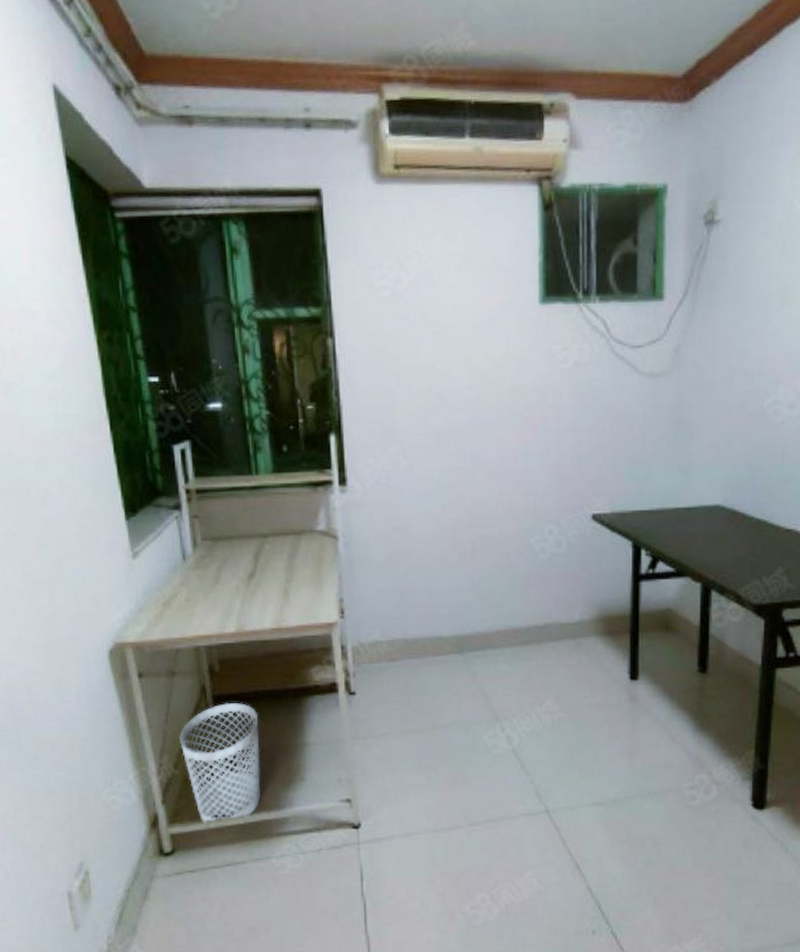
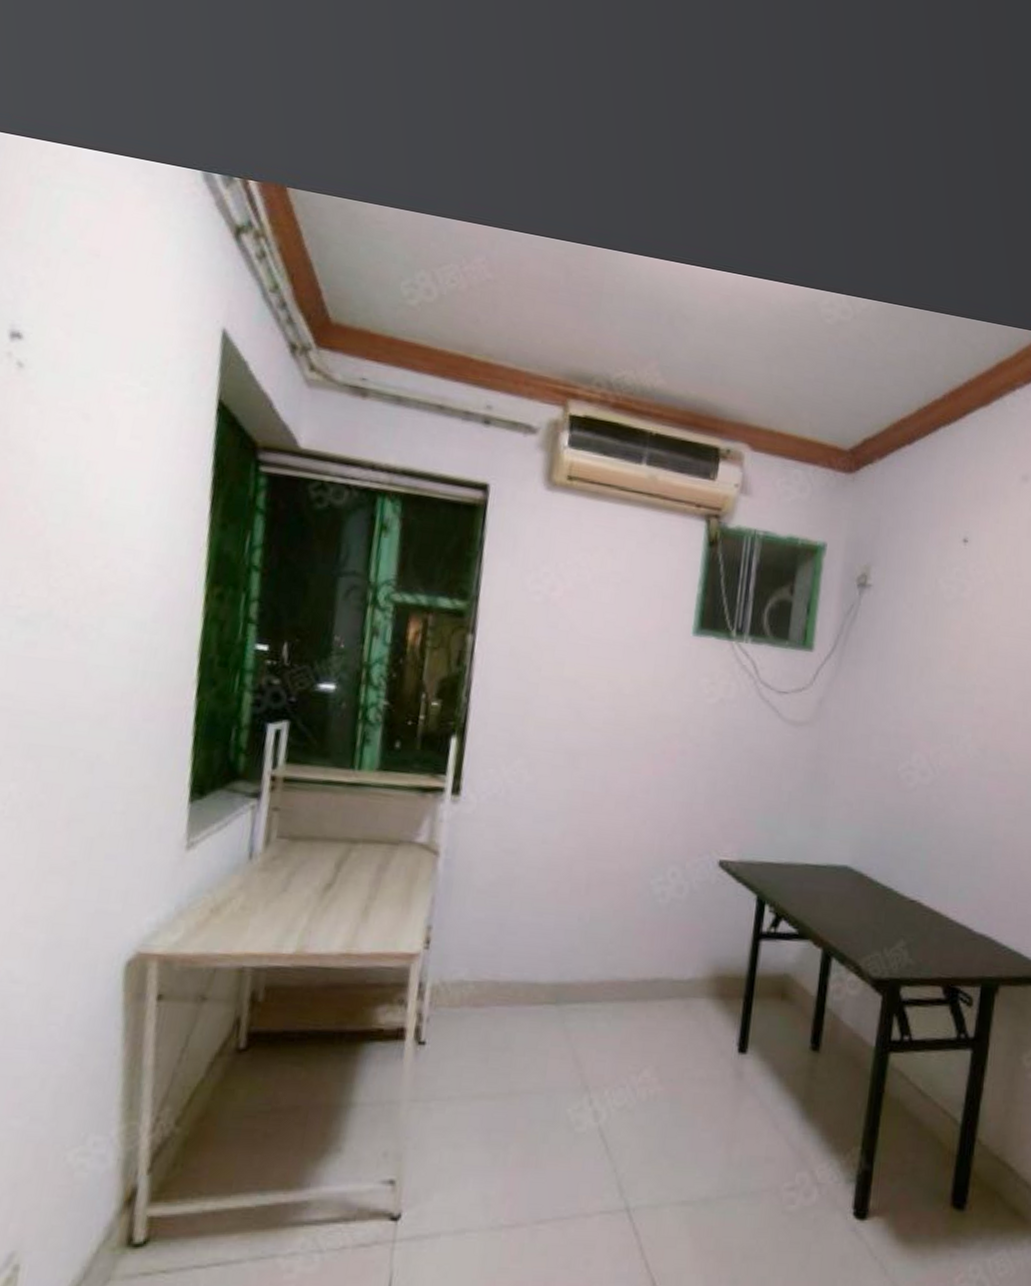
wastebasket: present [179,702,262,824] -> none [190,1041,301,1204]

